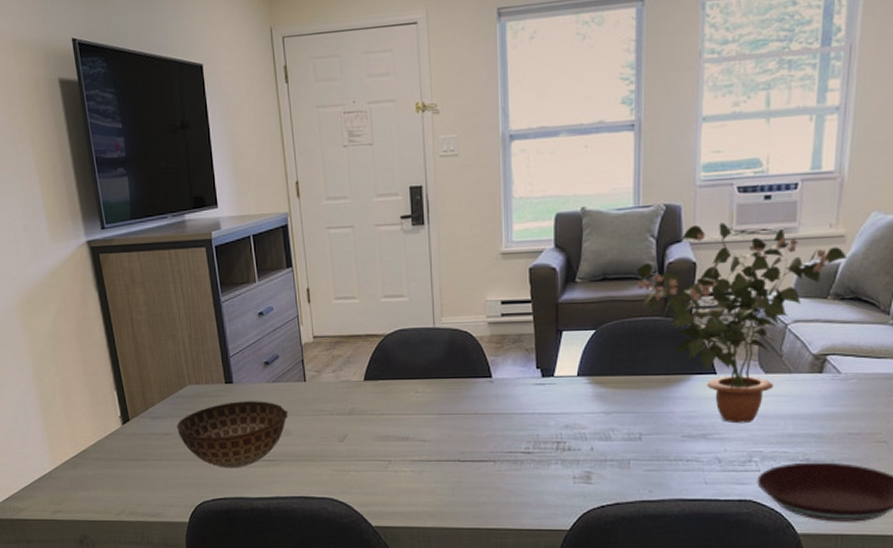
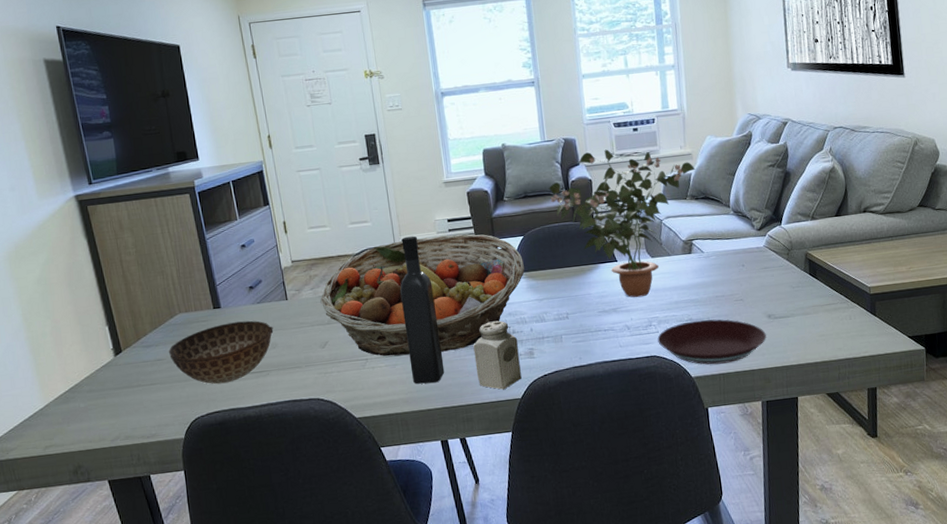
fruit basket: none [342,321,592,463] -> present [320,234,525,356]
wine bottle: none [435,318,480,498] -> present [400,236,445,384]
salt shaker: none [517,433,573,516] -> present [473,320,522,390]

